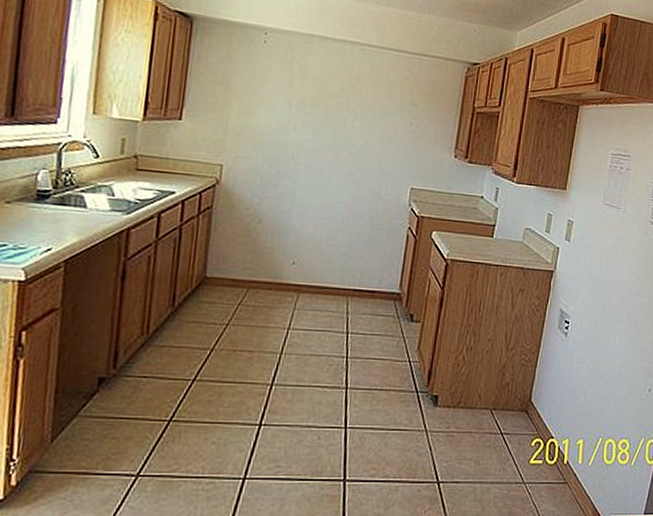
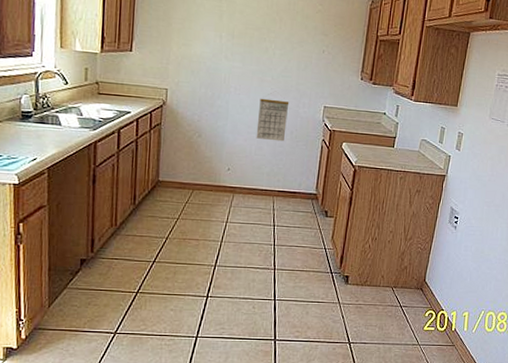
calendar: none [328,177,370,230] -> present [256,98,290,142]

